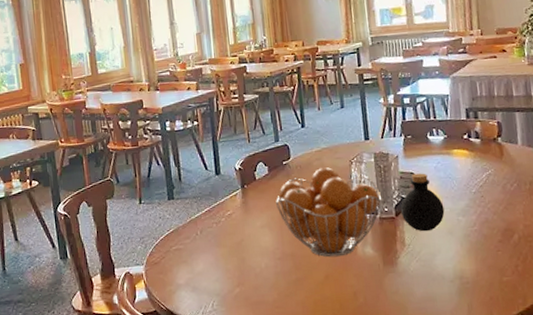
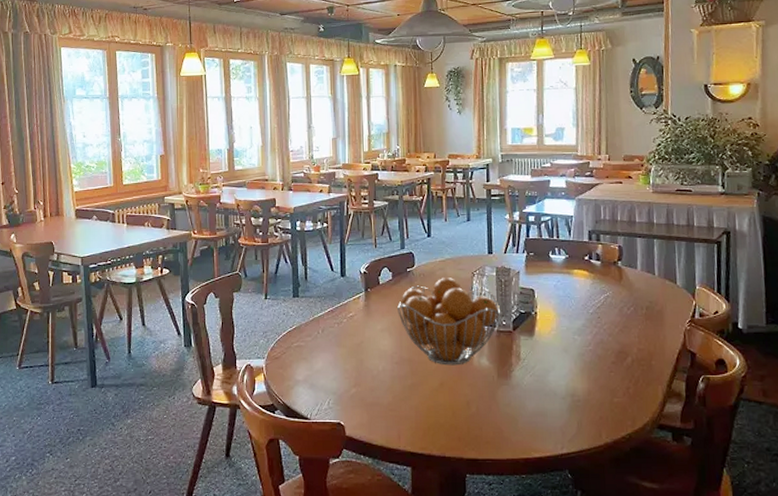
bottle: present [400,173,445,232] -> none [518,290,561,348]

